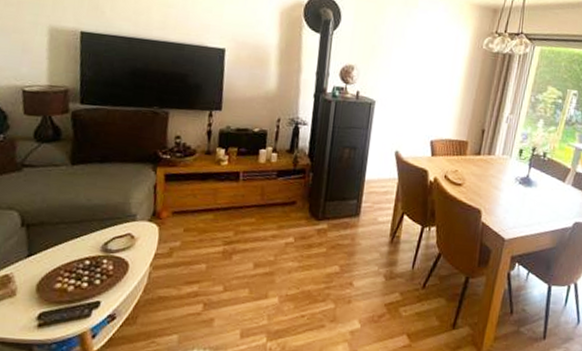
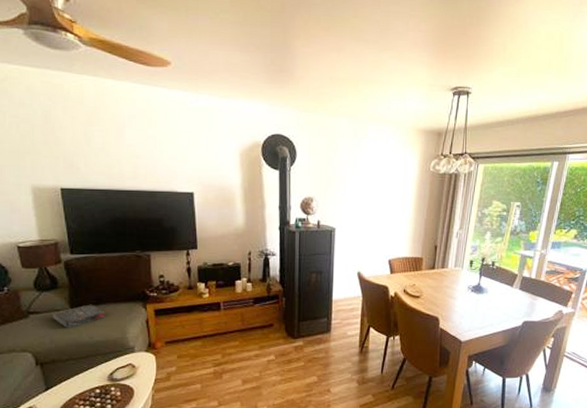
book: none [48,161,110,187] -> present [52,304,106,328]

